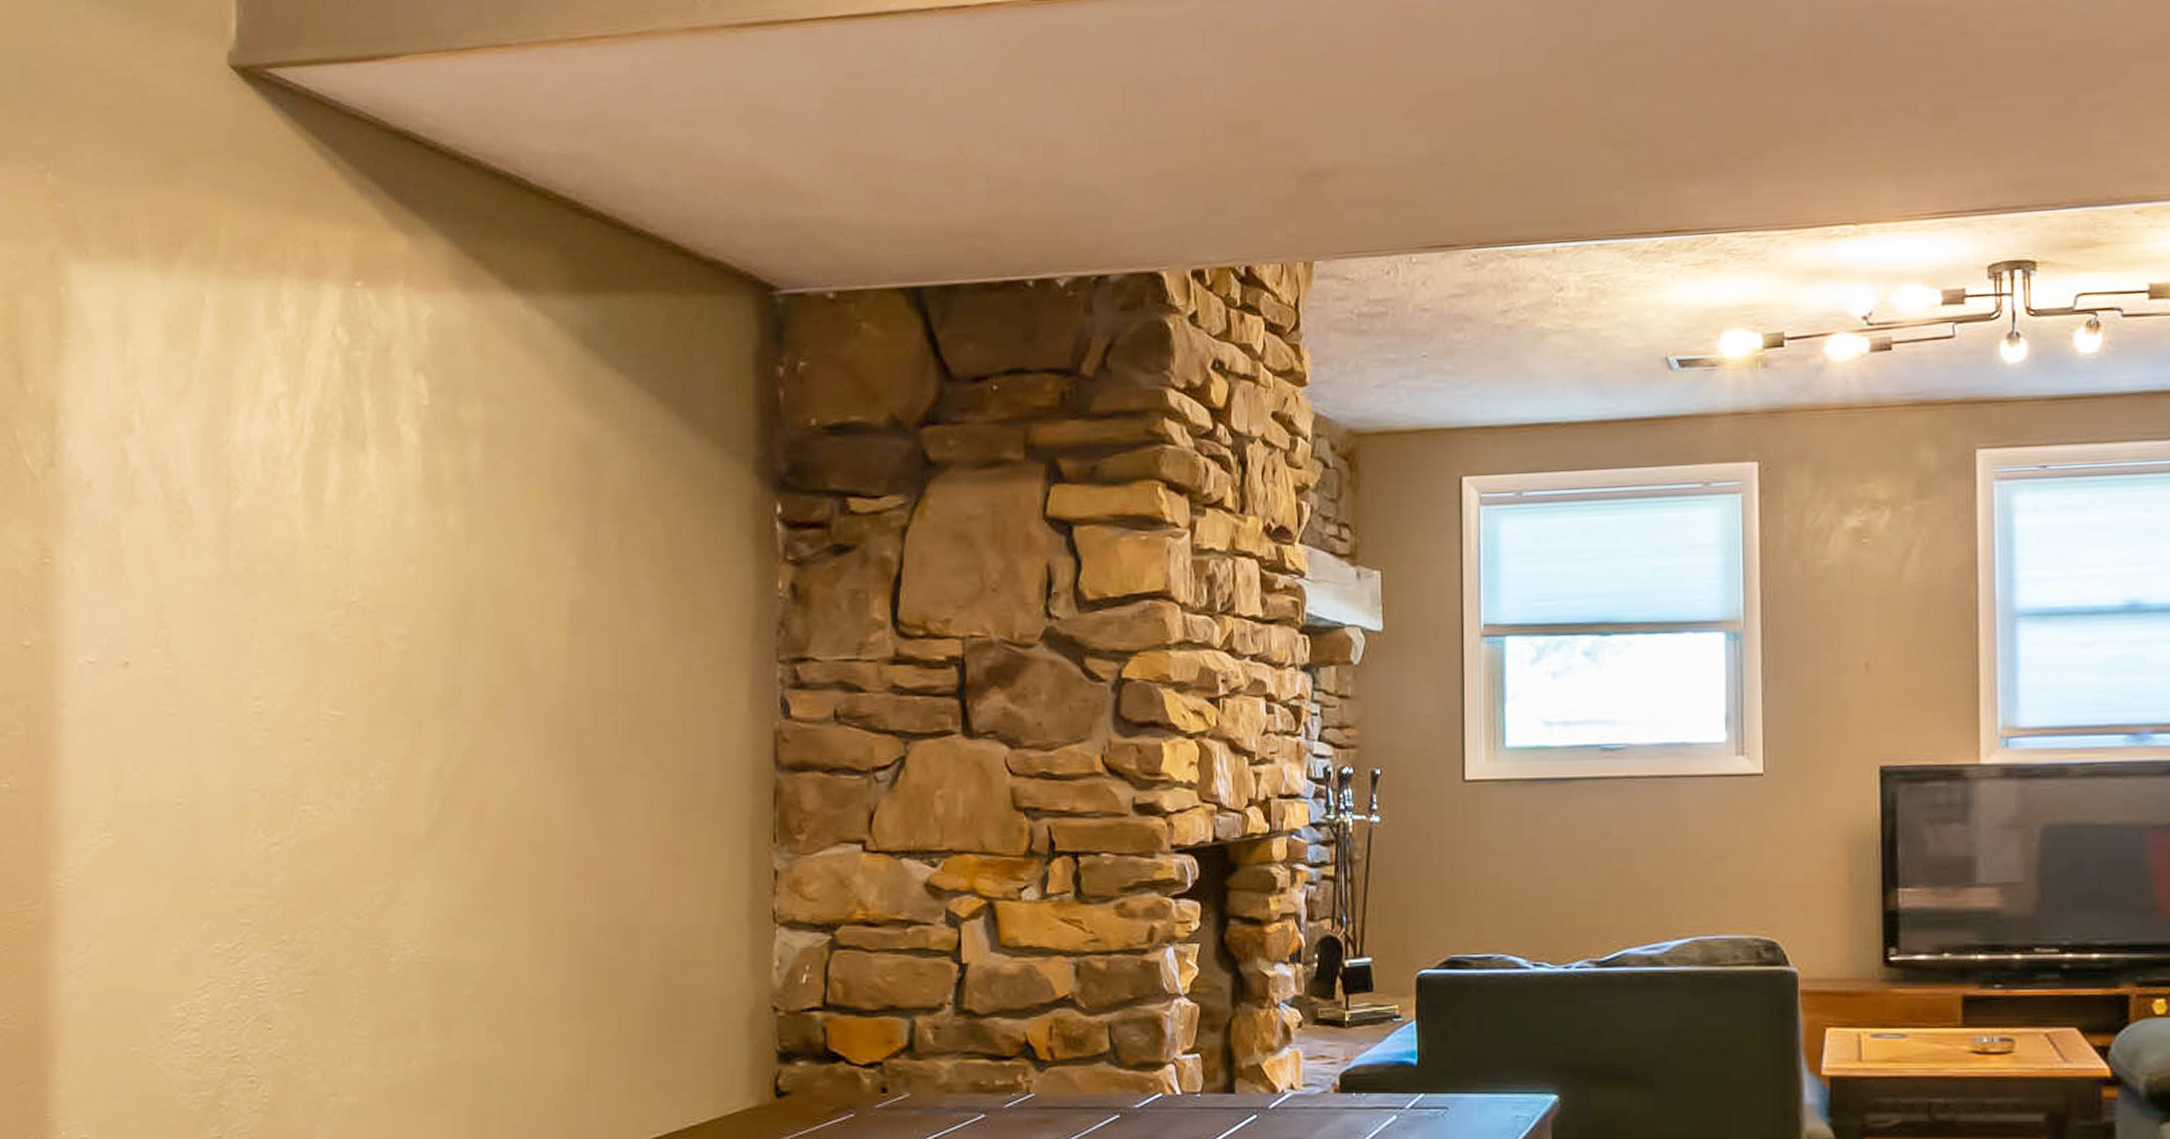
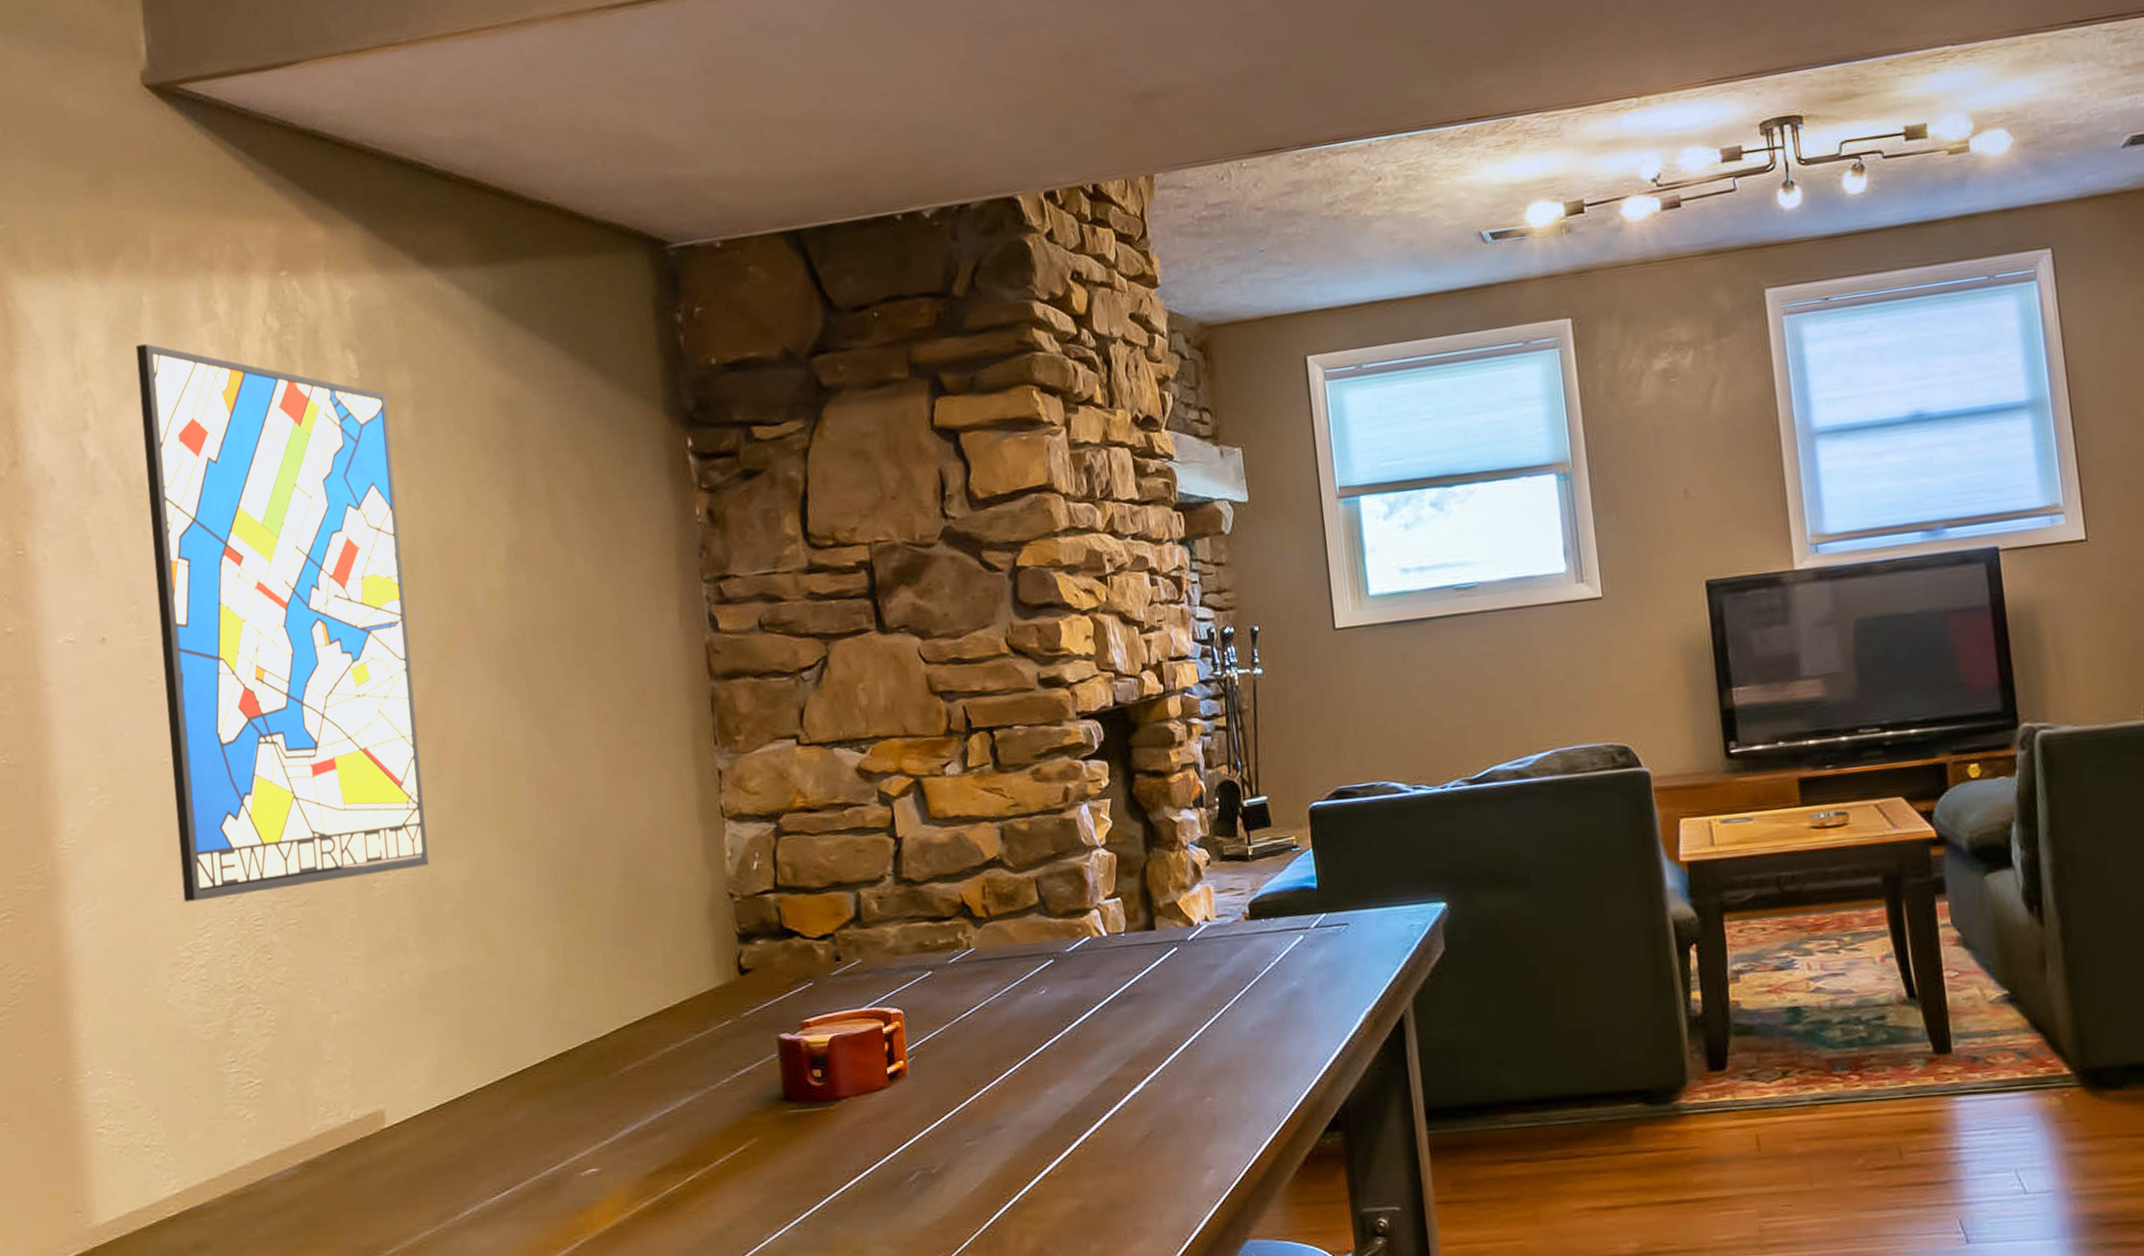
wall art: none [184,347,456,958] -> present [135,344,429,903]

